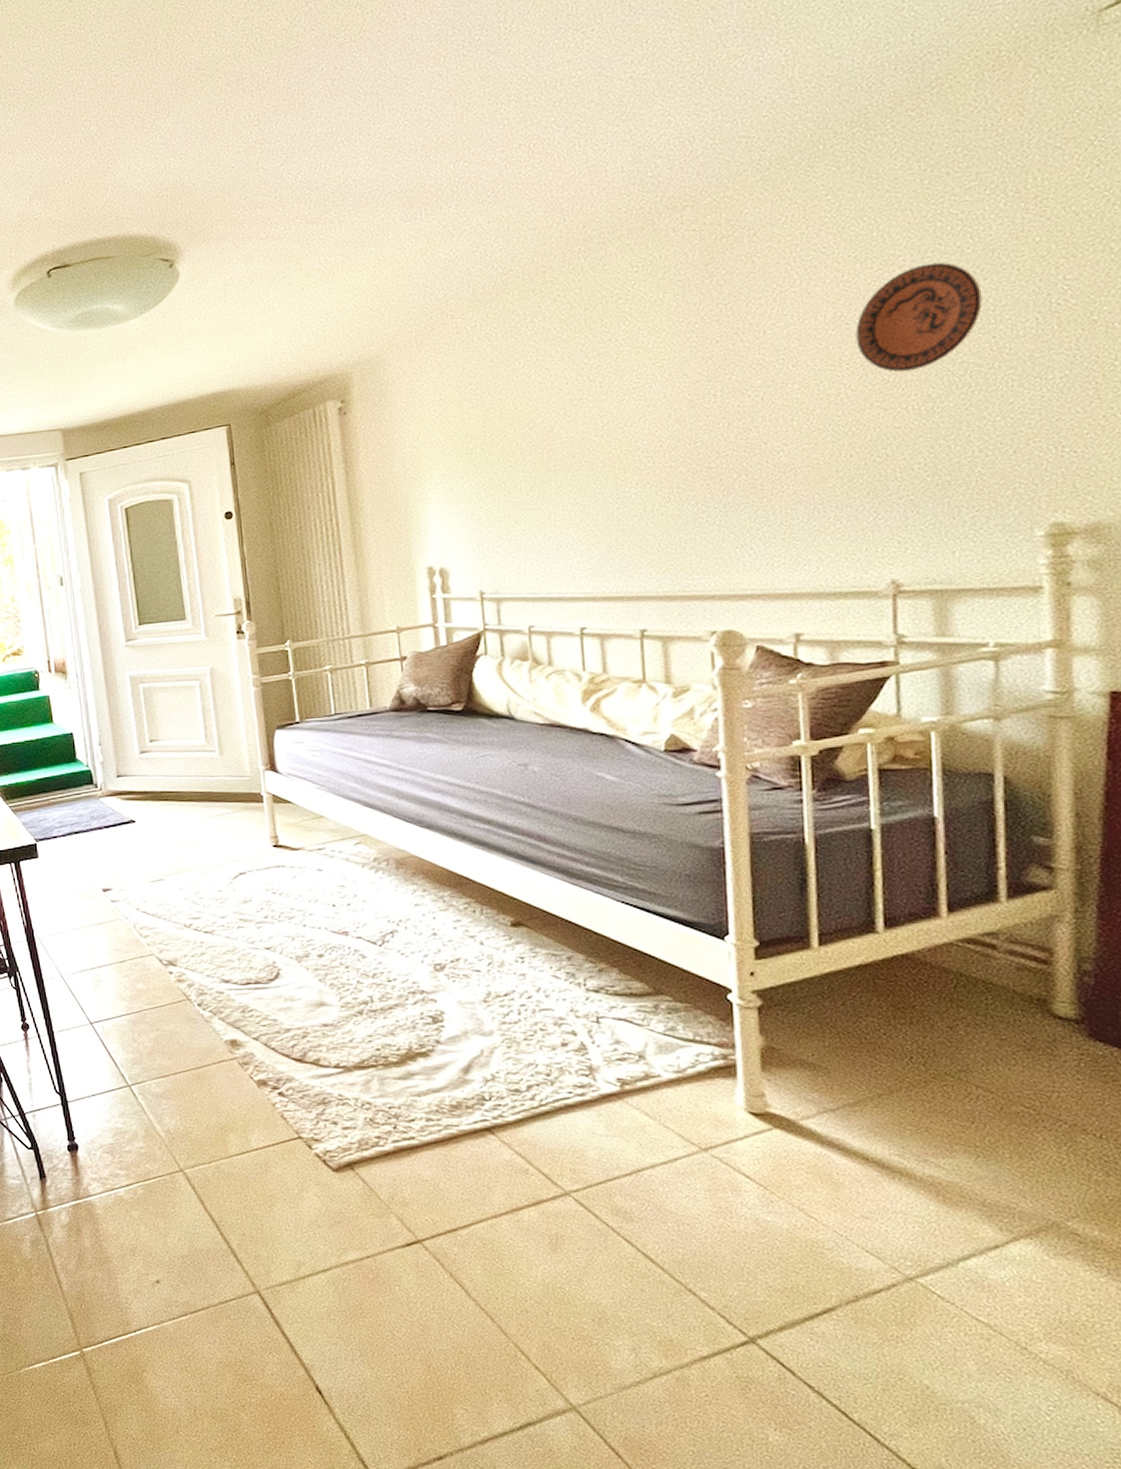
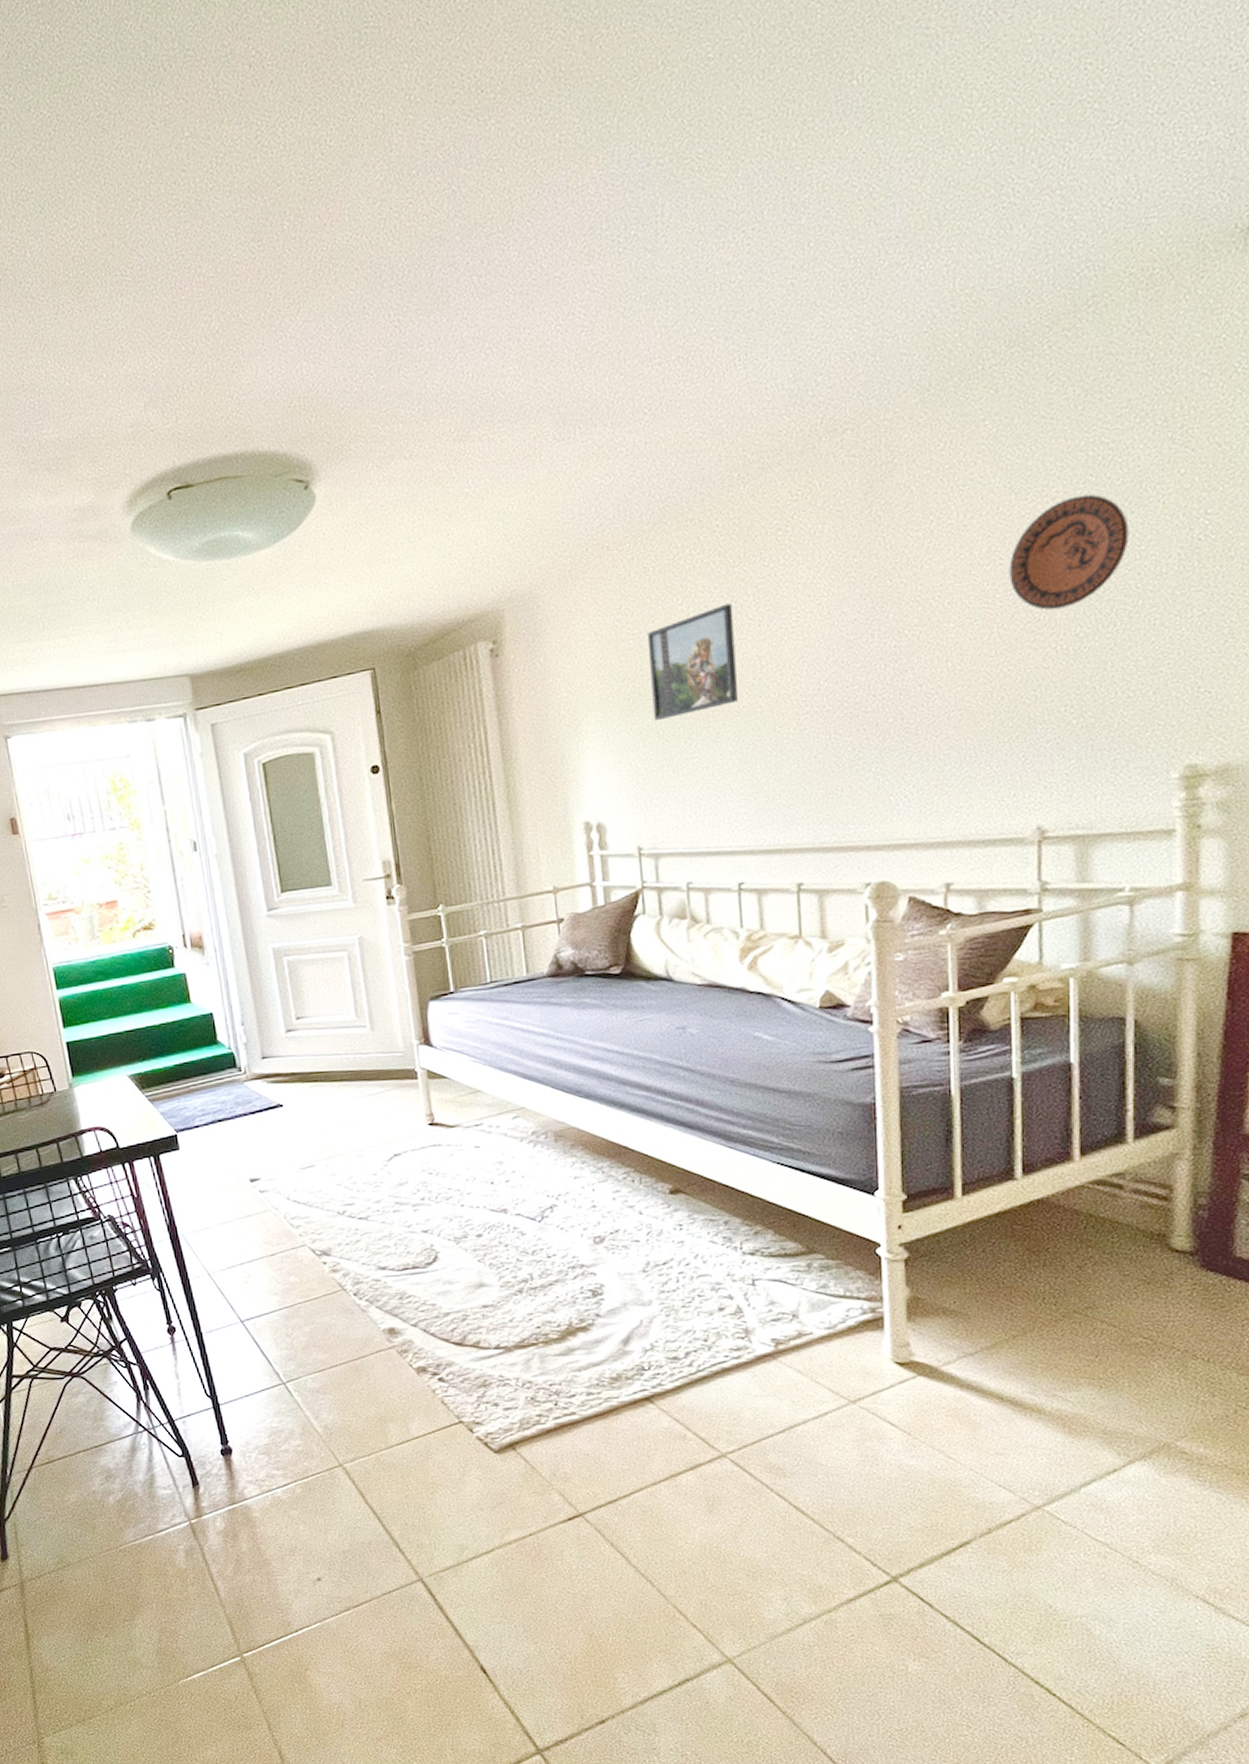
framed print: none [489,366,581,475] -> present [647,603,739,721]

